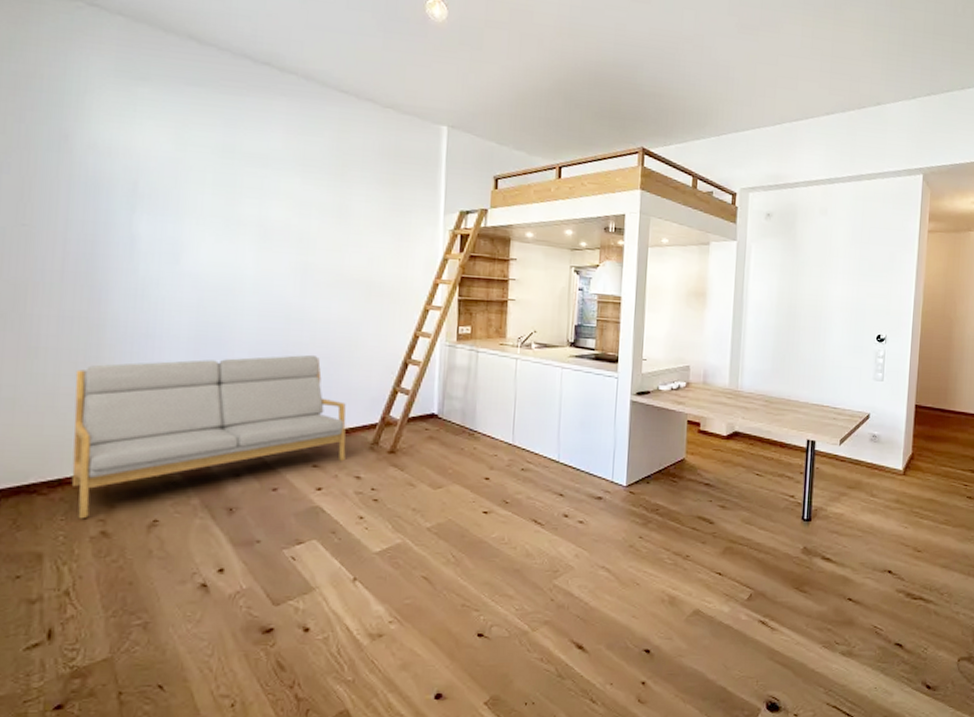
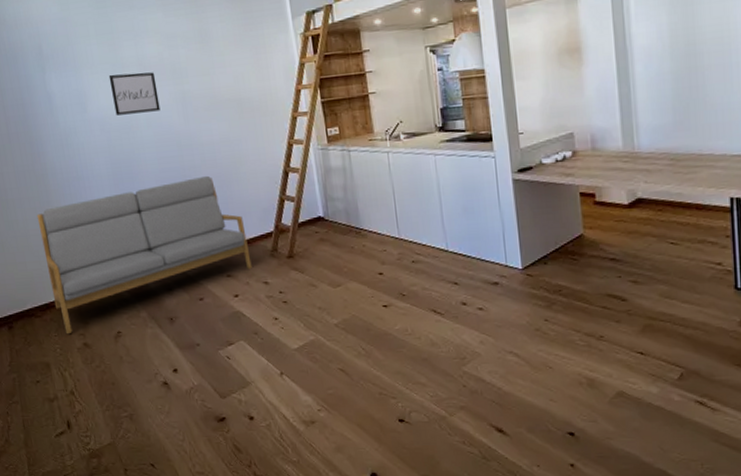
wall art: none [216,229,277,278] -> present [108,72,161,116]

